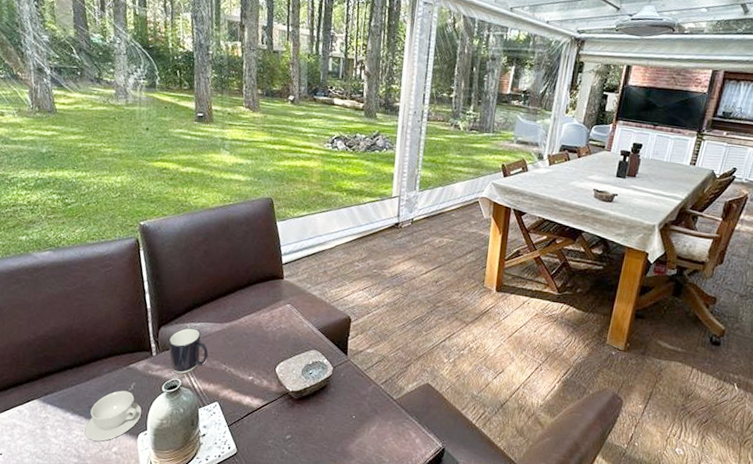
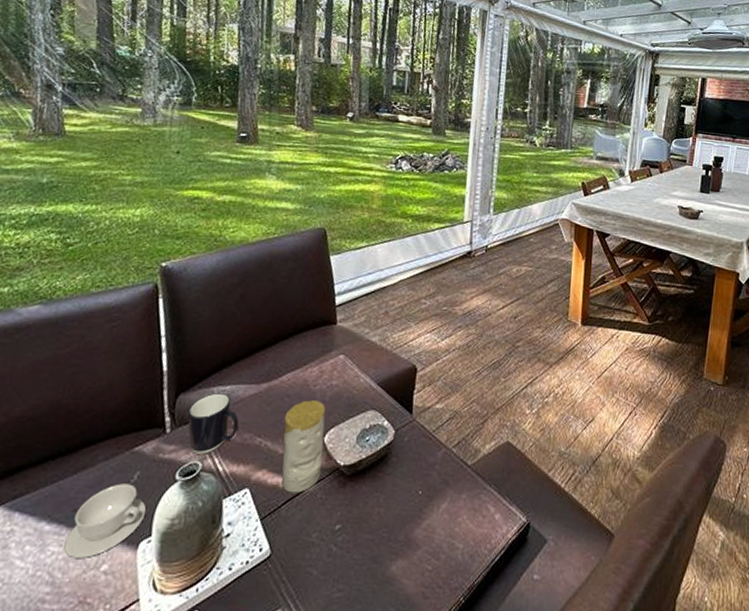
candle: none [243,338,277,409] -> present [281,400,326,493]

